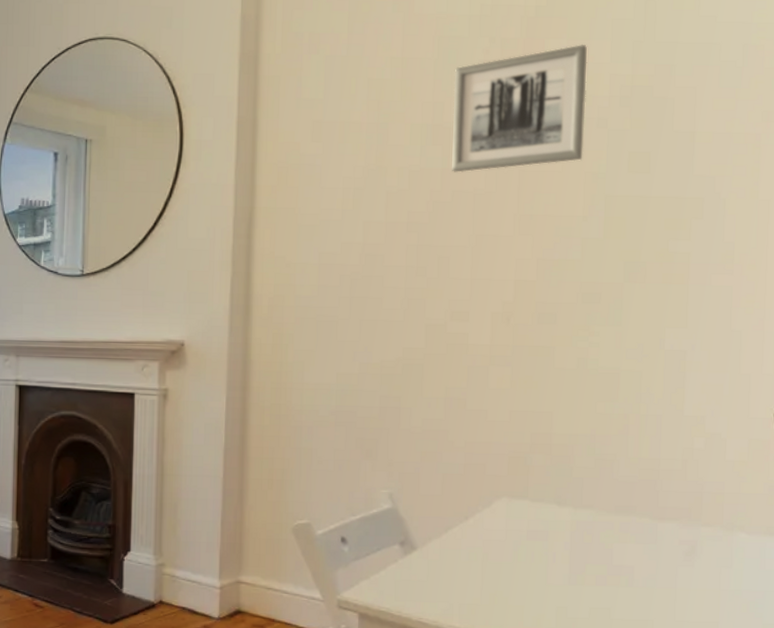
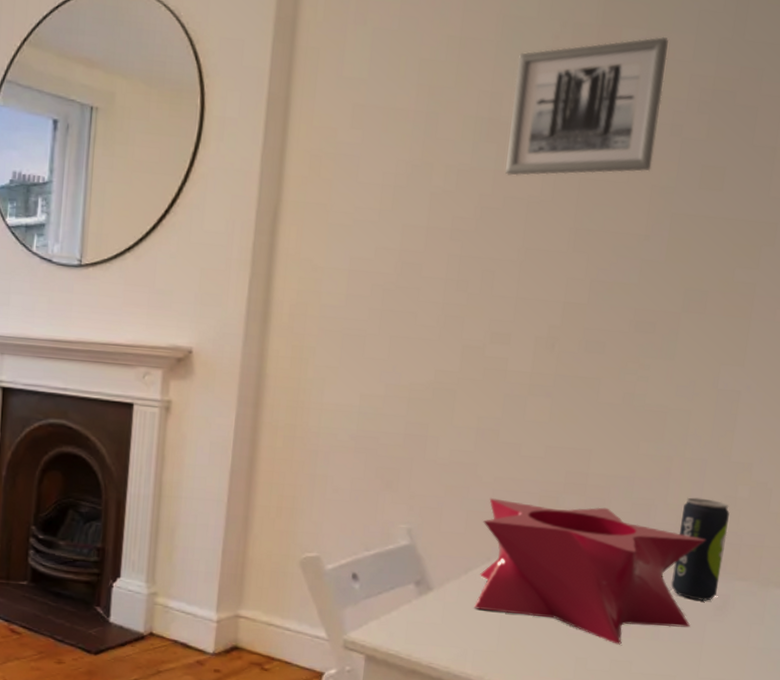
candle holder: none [456,461,669,593] -> present [474,498,706,645]
beverage can: none [639,451,688,548] -> present [670,497,730,602]

